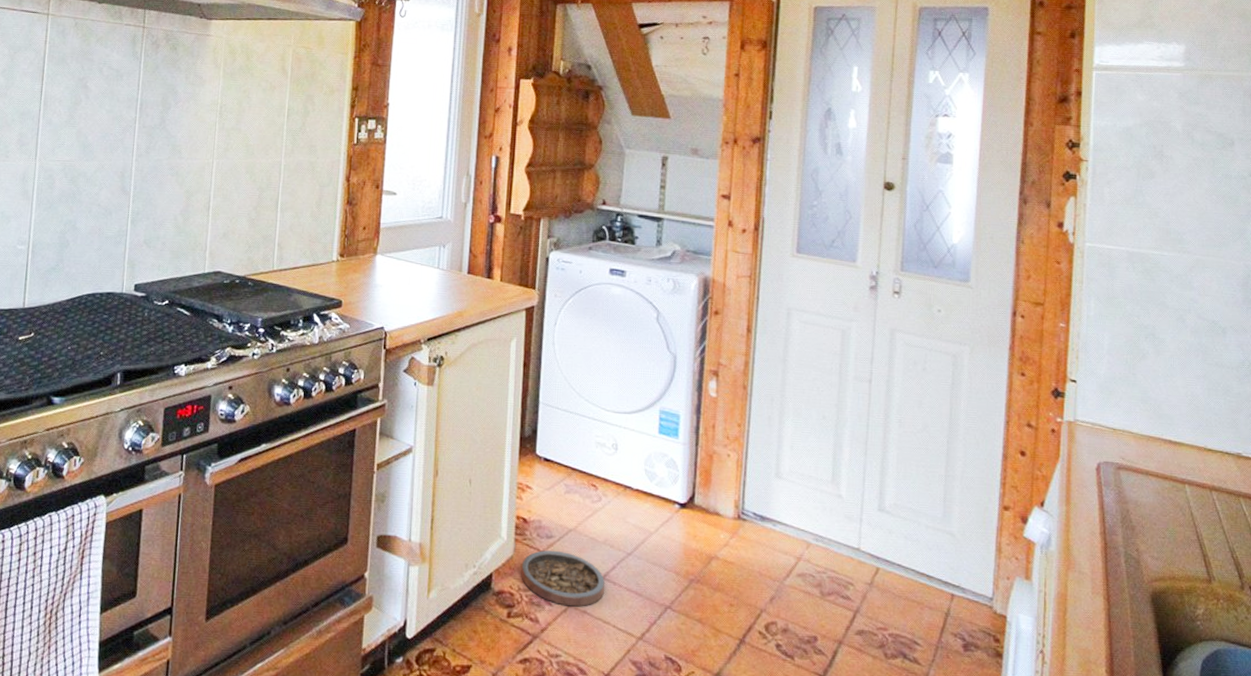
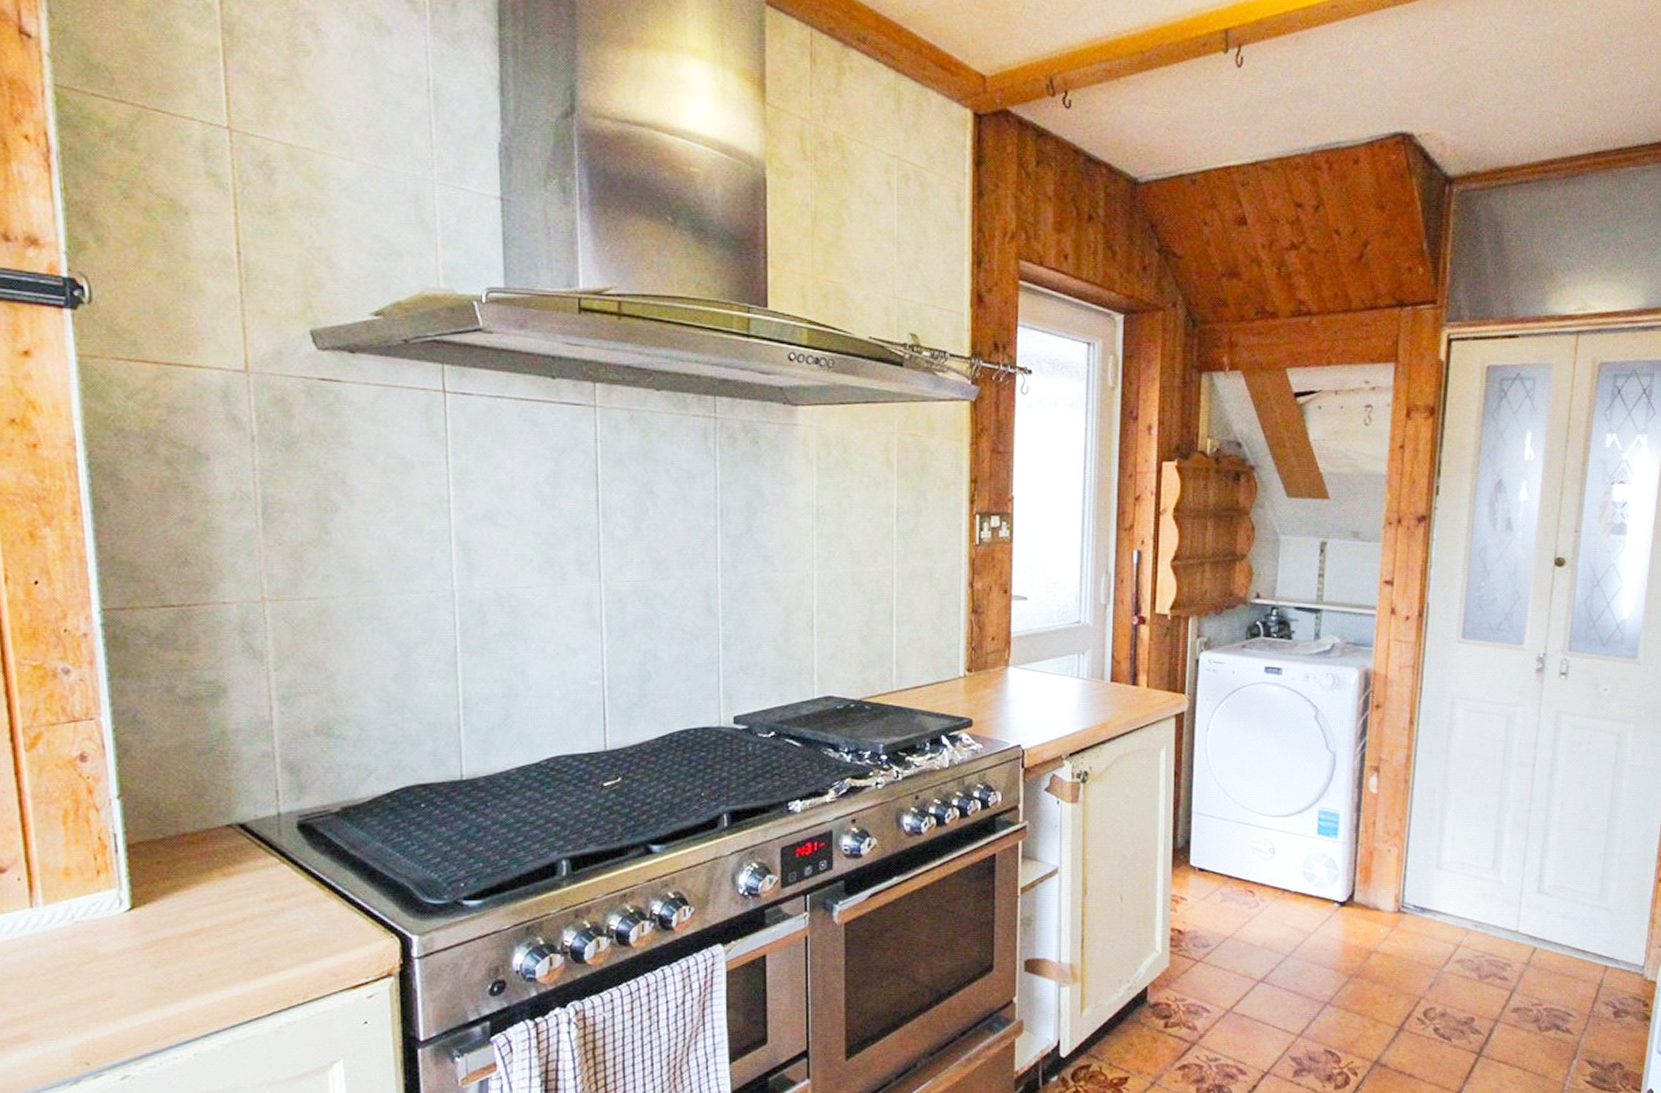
pet bowl: present [521,550,605,607] -> none [1177,958,1263,1012]

